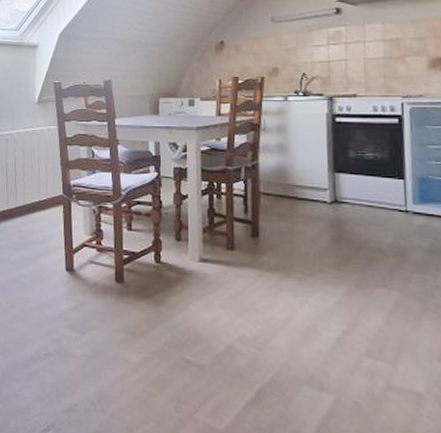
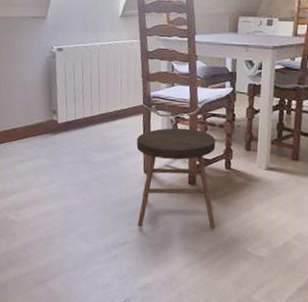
stool: none [57,218,148,336] -> present [136,128,216,228]

